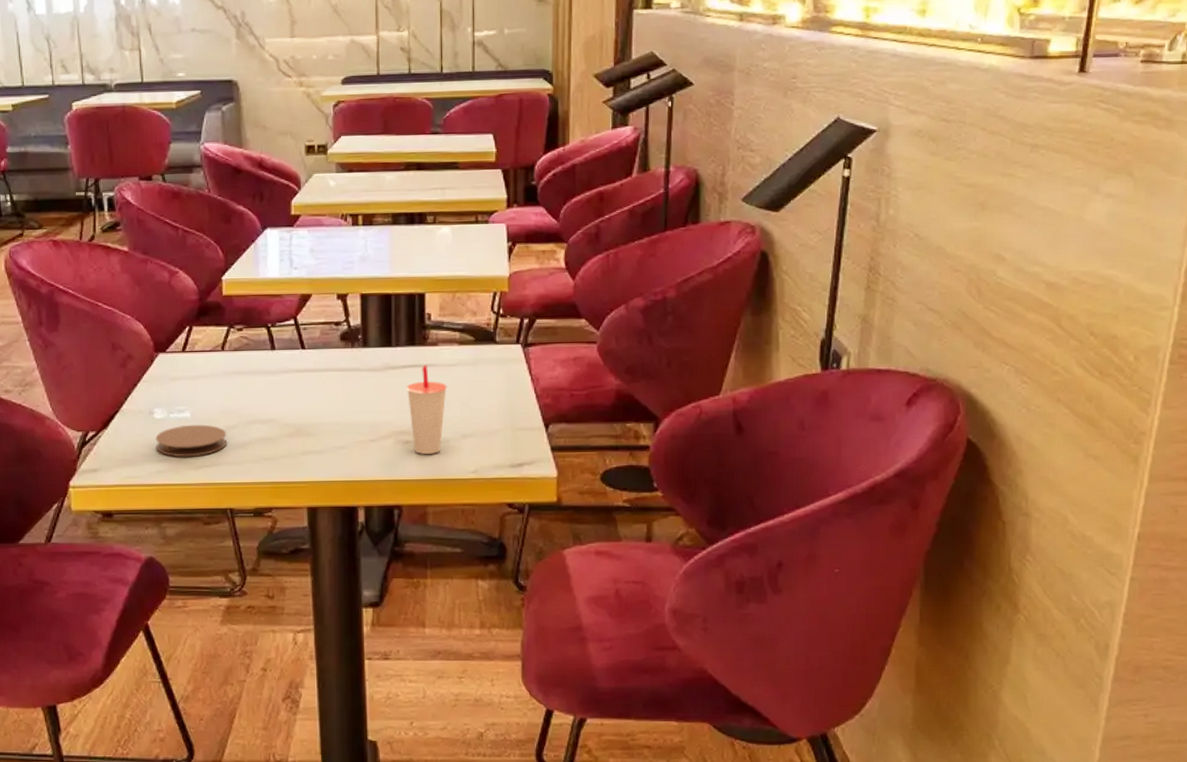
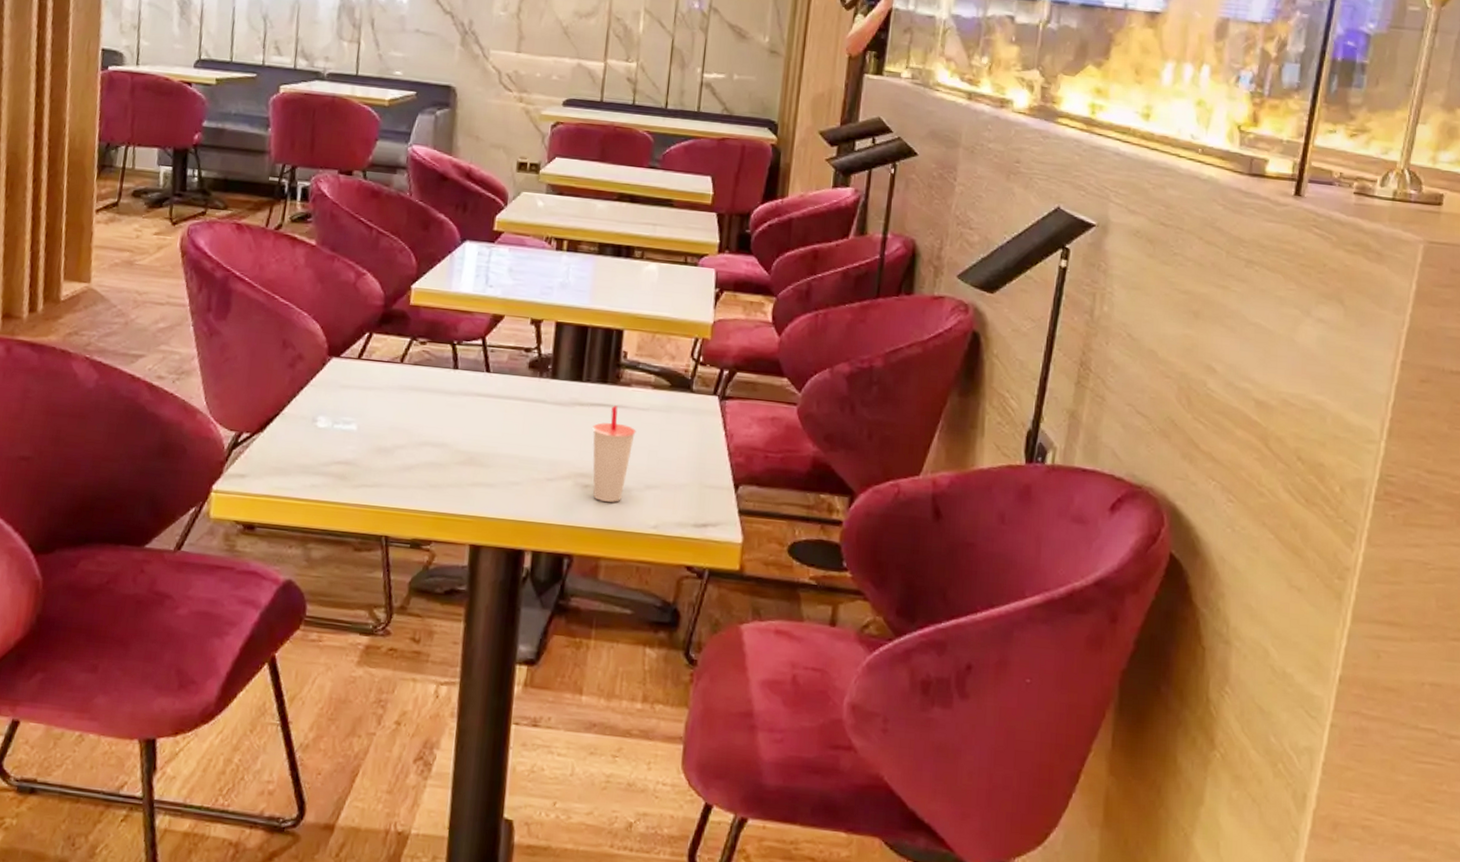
coaster: present [155,424,227,456] -> none [314,438,394,474]

